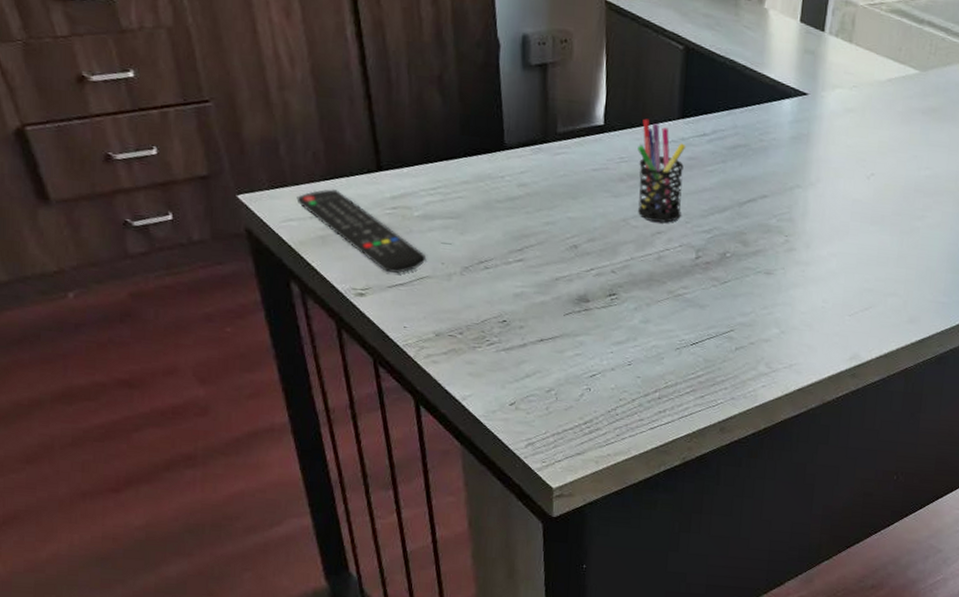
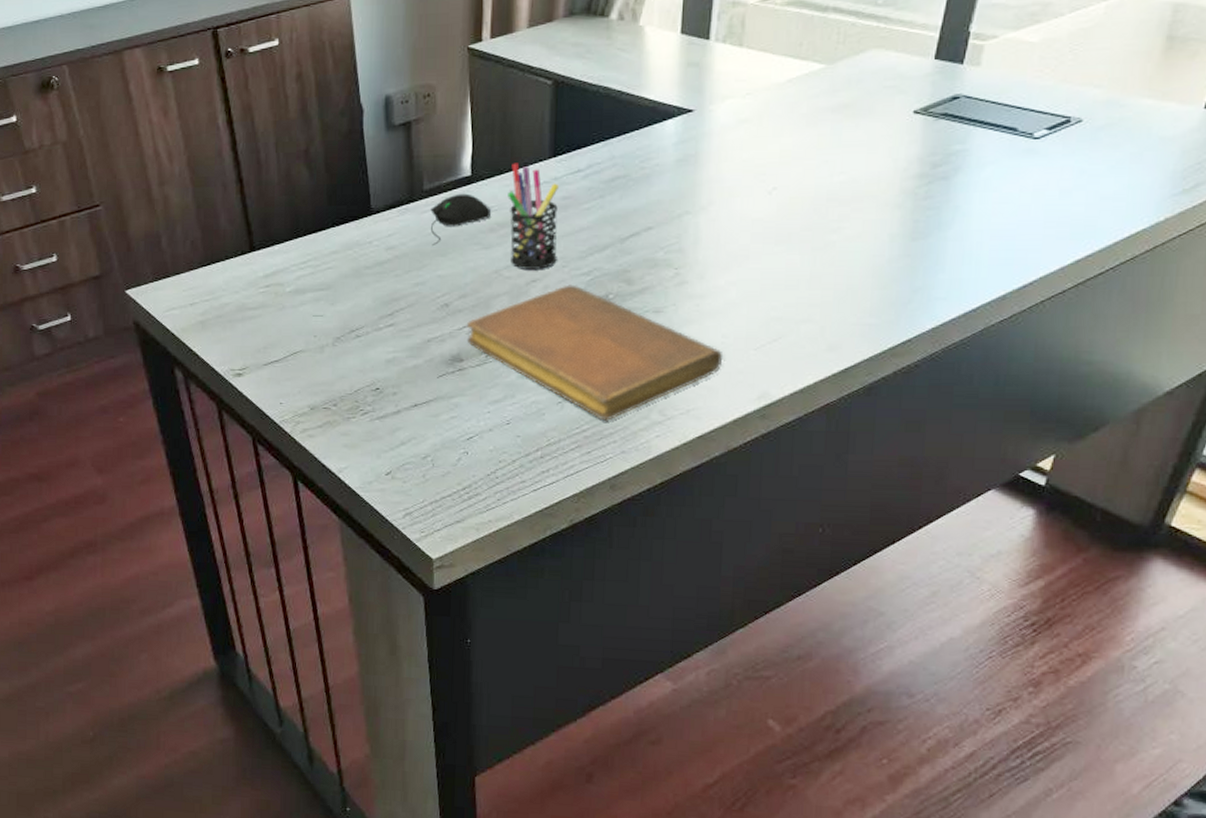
remote control: present [296,189,427,274] -> none [178,274,299,351]
computer mouse: none [563,140,621,188] -> present [430,193,491,245]
notebook: none [593,240,822,369] -> present [466,284,722,421]

